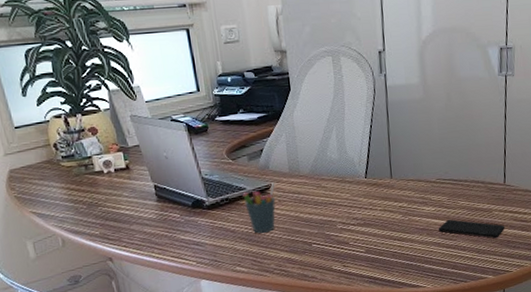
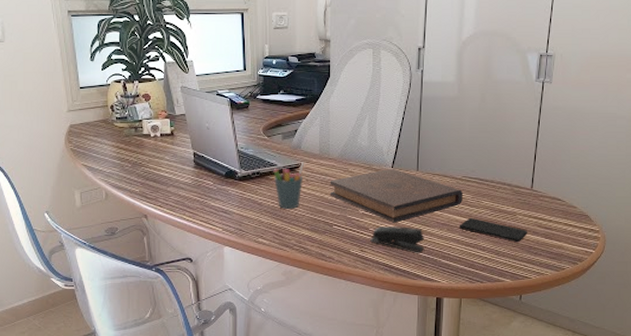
book: none [303,178,439,234] -> present [330,168,463,223]
stapler: none [351,236,406,261] -> present [370,226,424,252]

